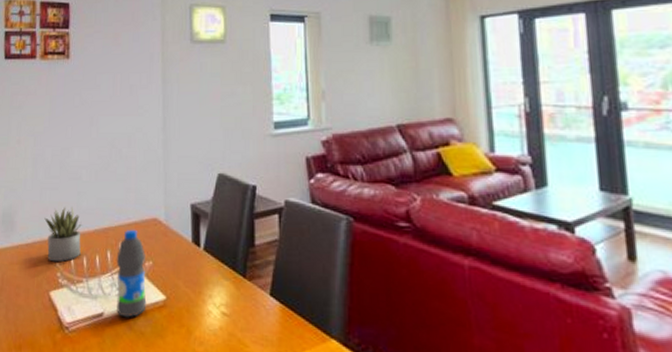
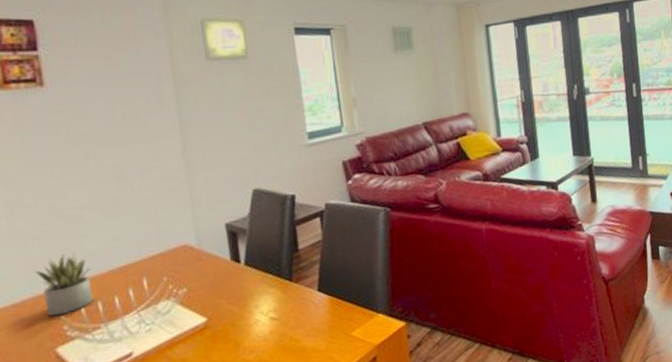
water bottle: present [116,229,147,318] -> none [141,260,185,351]

